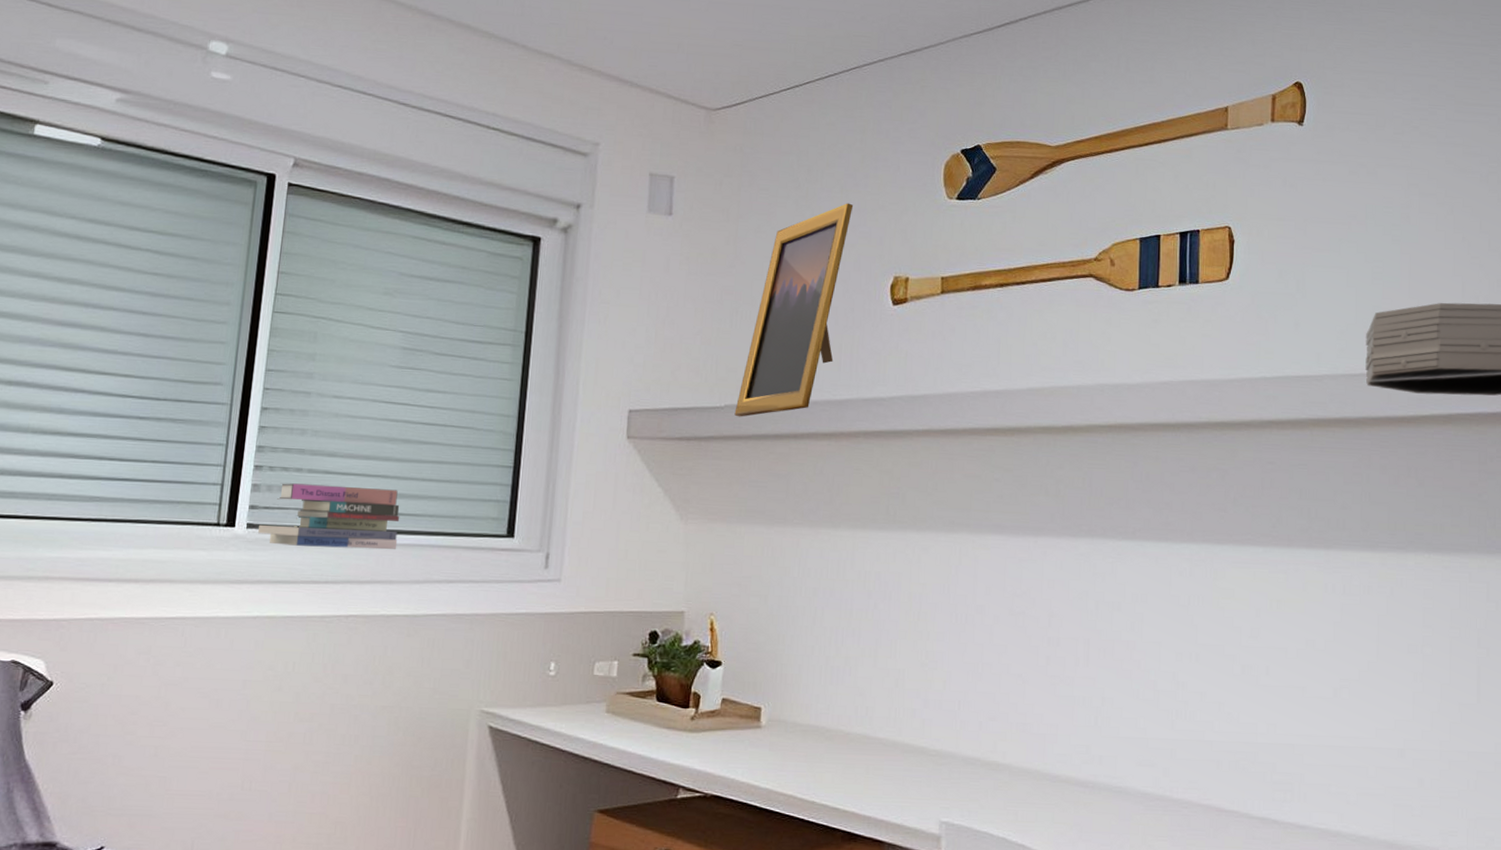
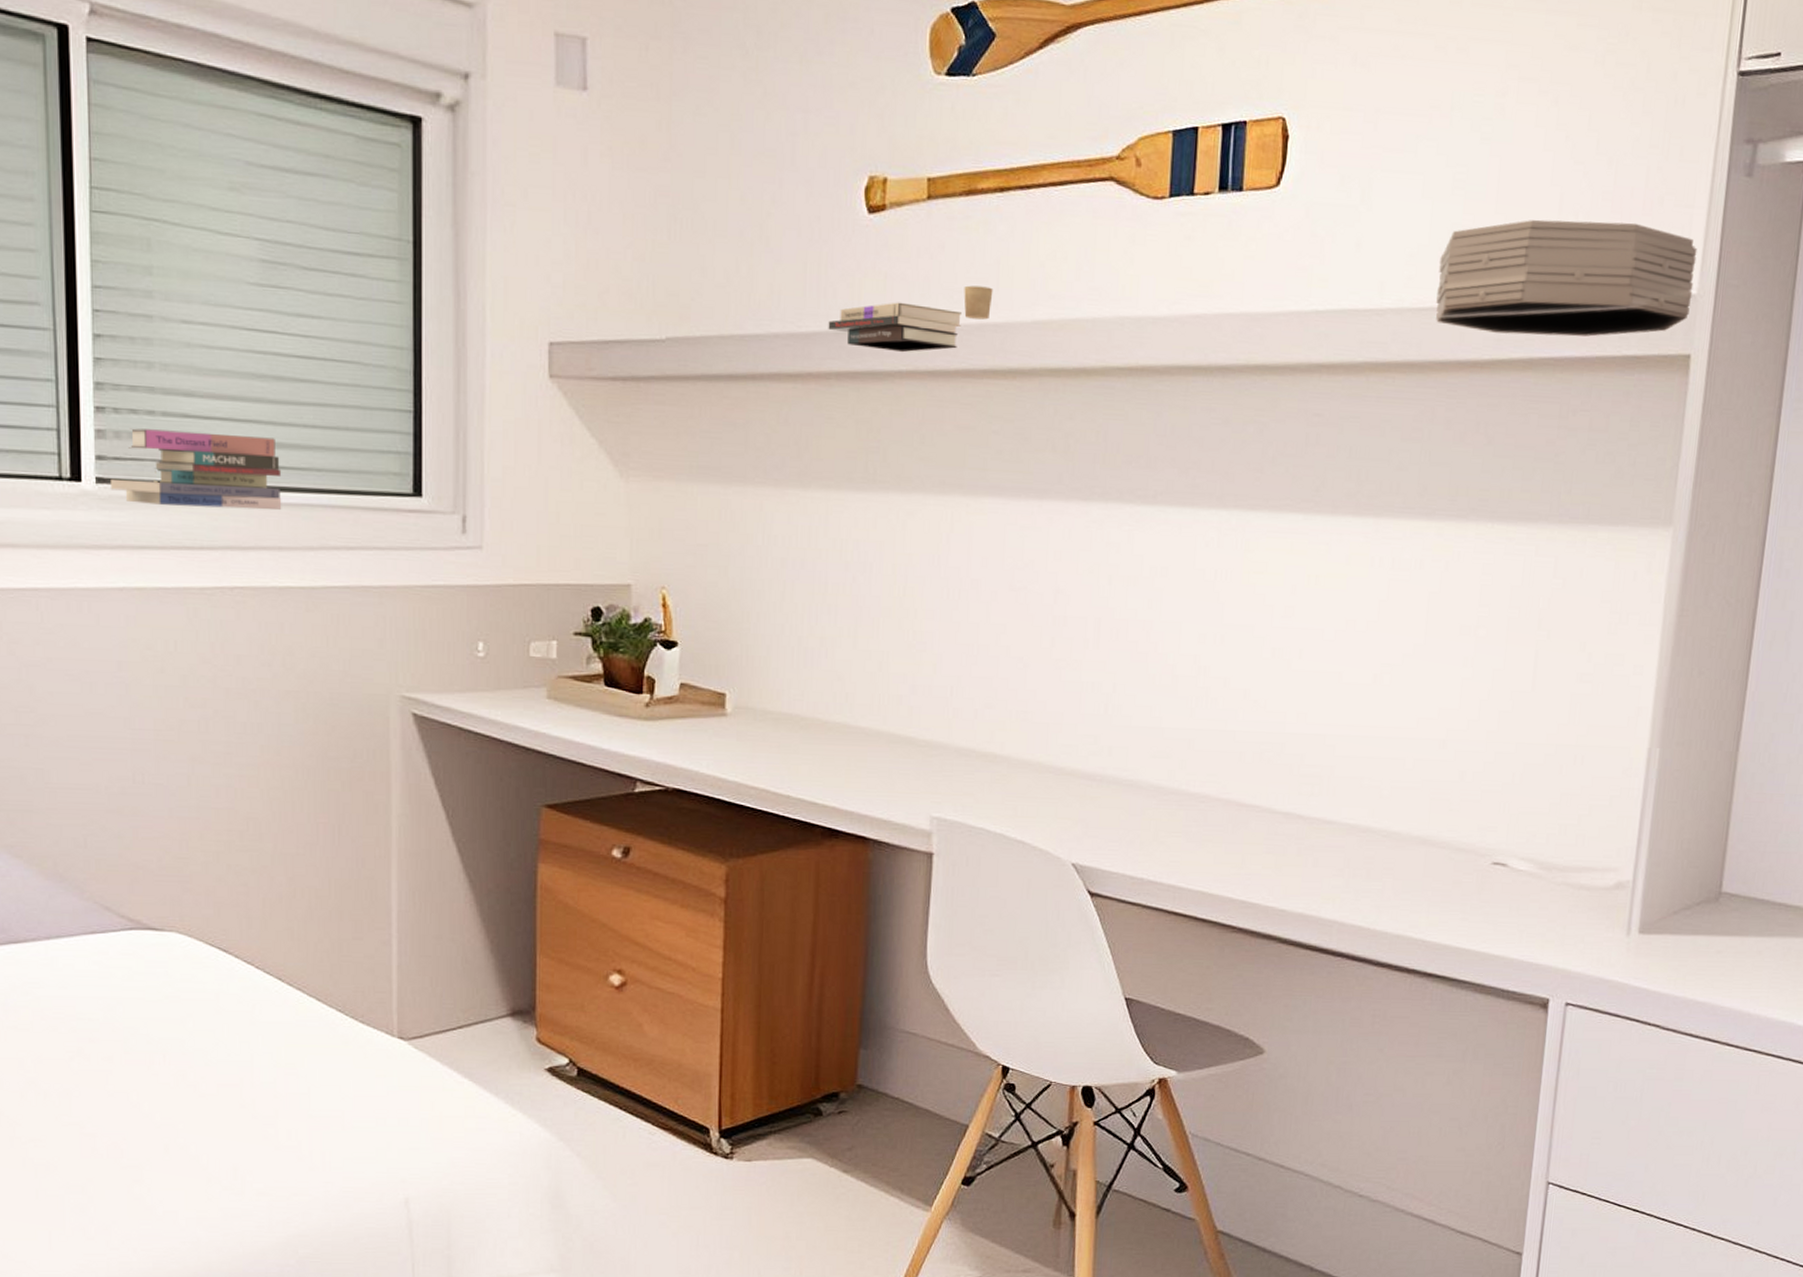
picture frame: present [734,203,854,417] -> none [678,77,817,353]
books: none [858,374,969,415] -> present [828,302,962,353]
candle: none [970,360,995,388] -> present [964,285,993,320]

